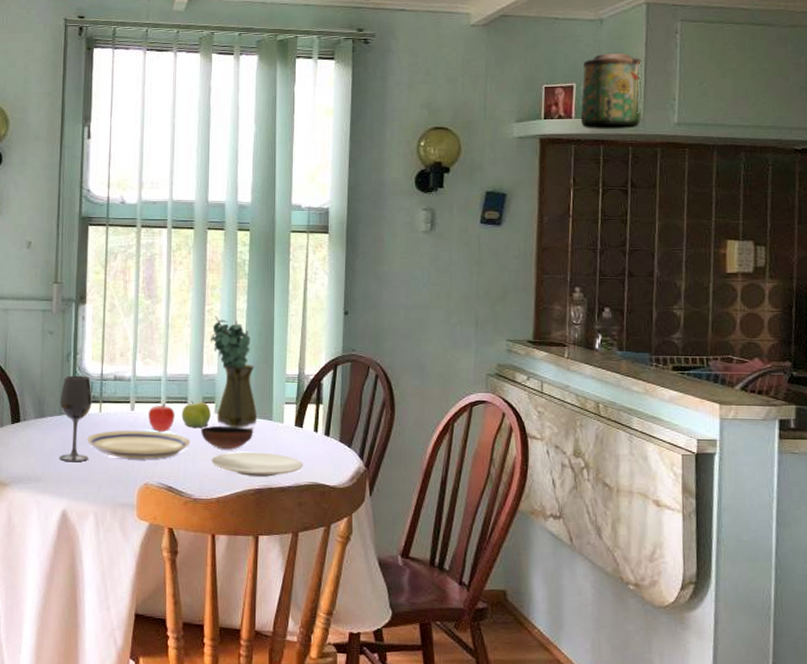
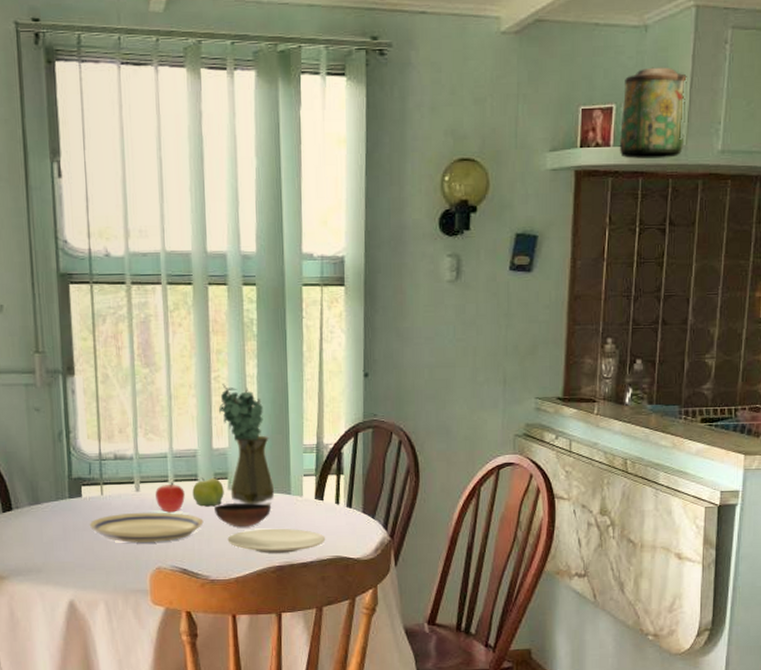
wine glass: present [59,375,92,462] -> none [55,456,94,550]

